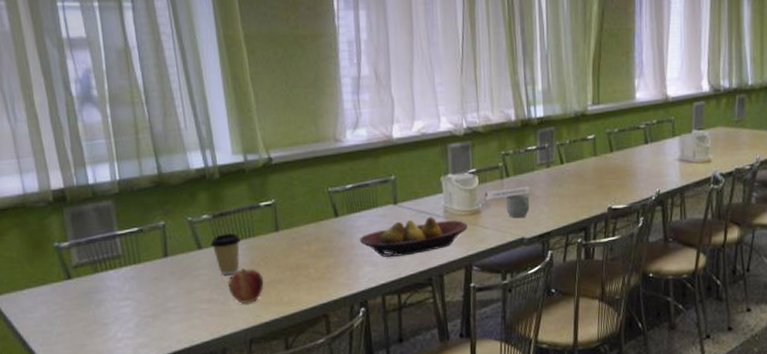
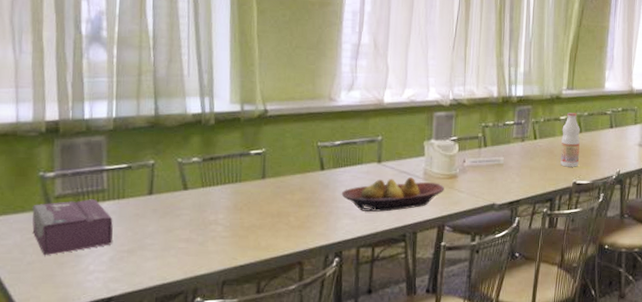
tissue box: none [53,266,137,327] -> present [32,199,113,256]
coffee cup: present [210,233,240,275] -> none [196,177,227,217]
apple: present [227,268,264,304] -> none [208,212,244,247]
mug: present [505,194,530,218] -> none [481,163,504,185]
fruit juice: none [591,130,613,191] -> present [560,113,580,167]

